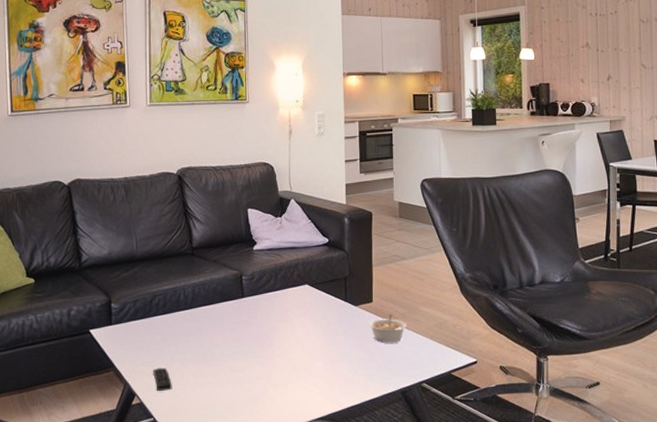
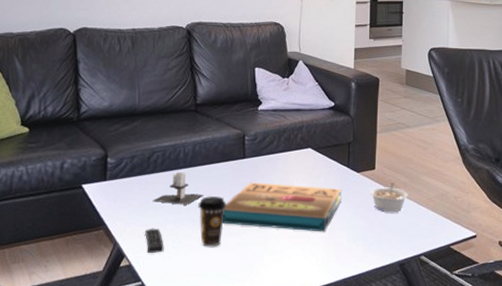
candle: none [158,314,206,345] -> present [152,172,203,205]
coffee cup: none [202,334,229,383] -> present [198,195,227,247]
pizza box: none [225,320,341,365] -> present [222,182,342,232]

